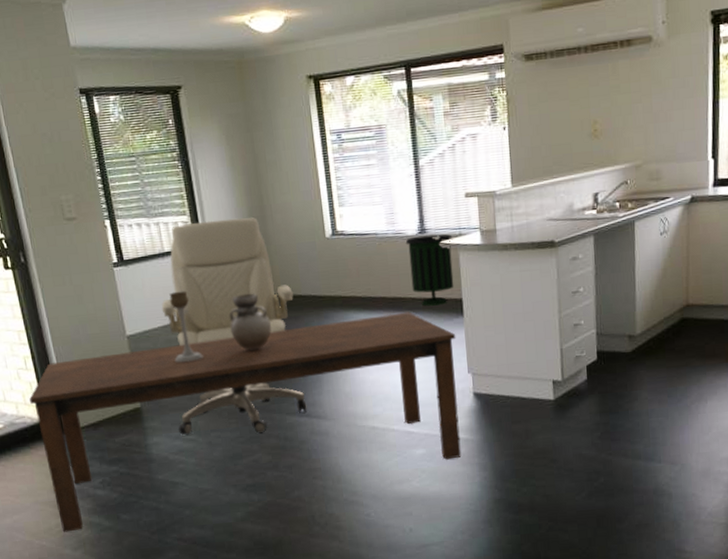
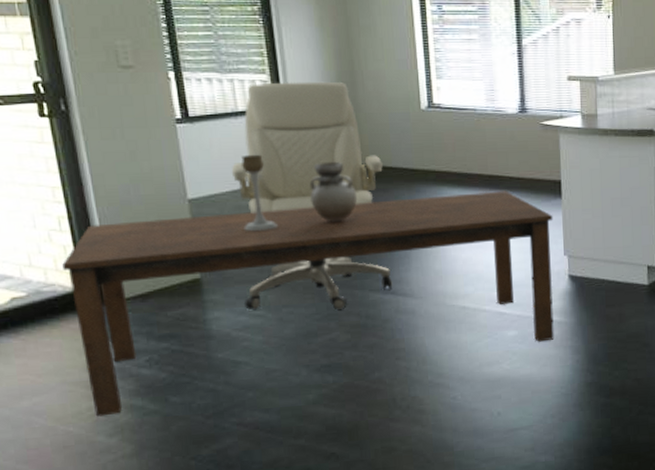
trash can: present [405,234,454,306] -> none [505,115,554,186]

